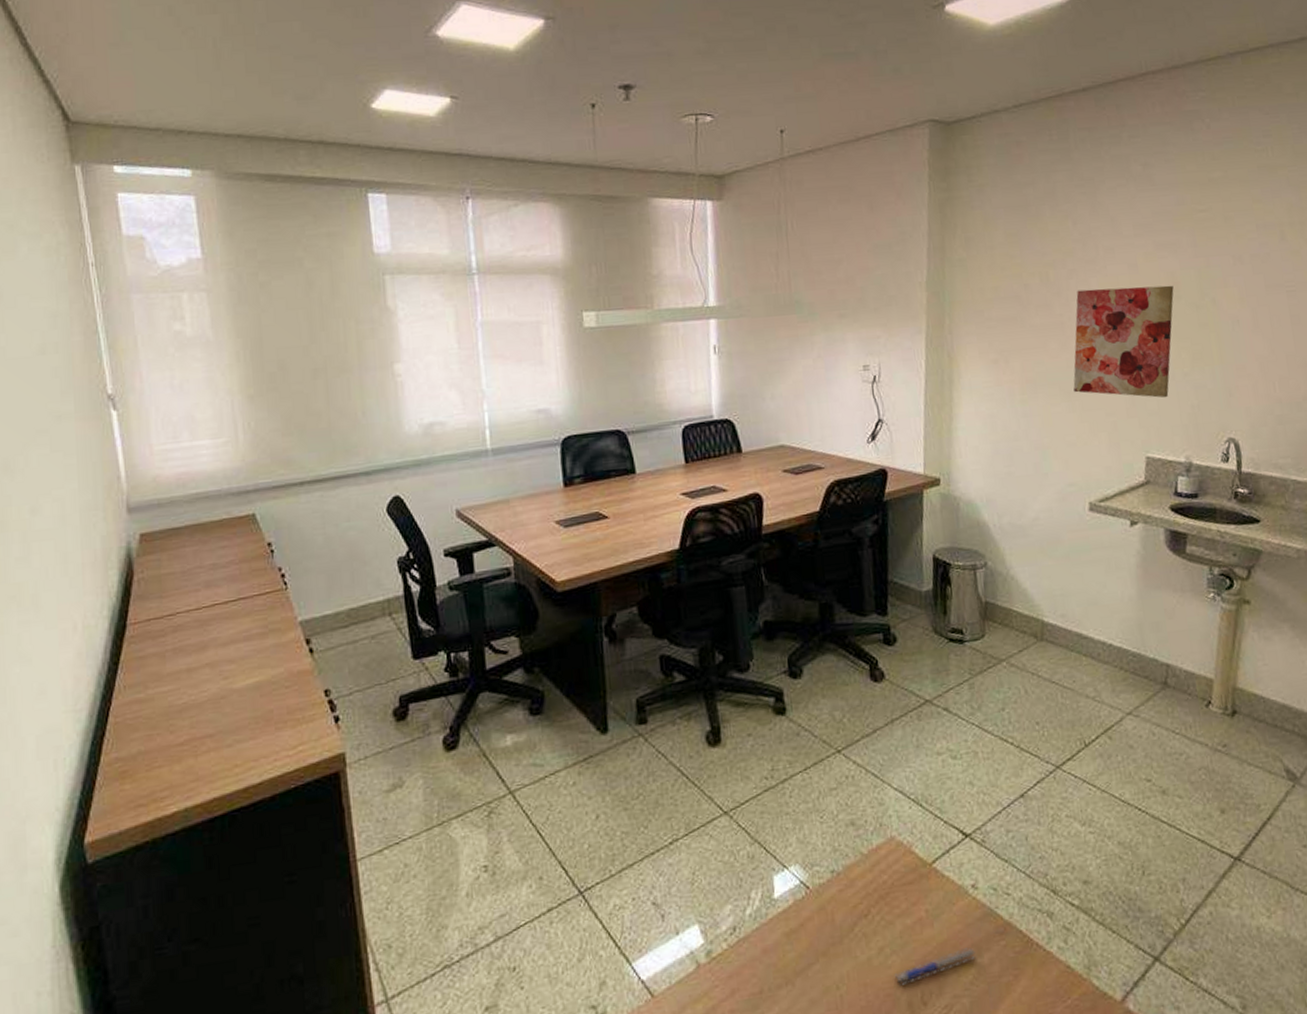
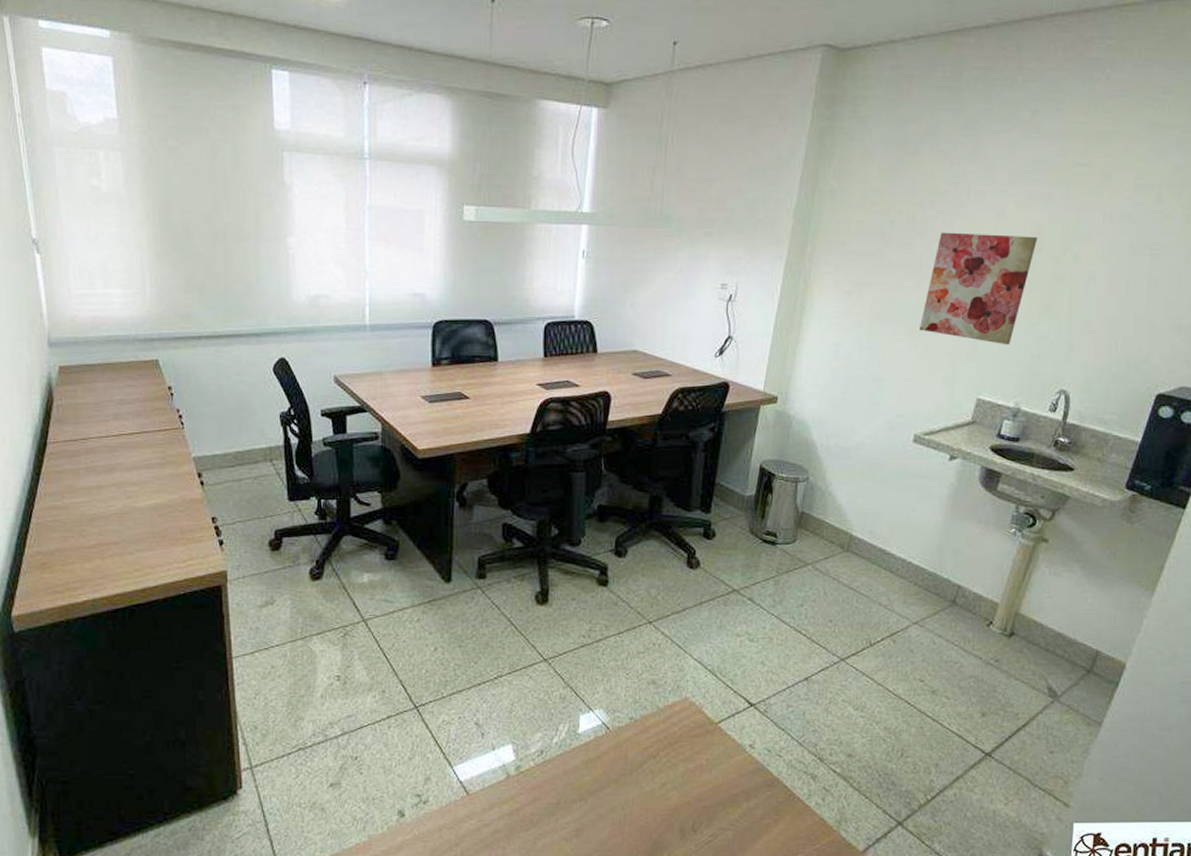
pen: present [894,947,976,986] -> none [672,793,744,814]

